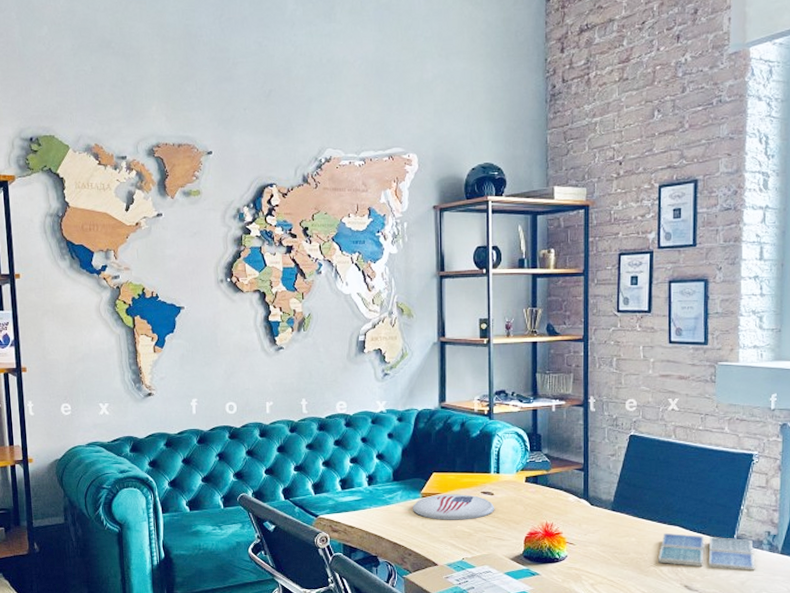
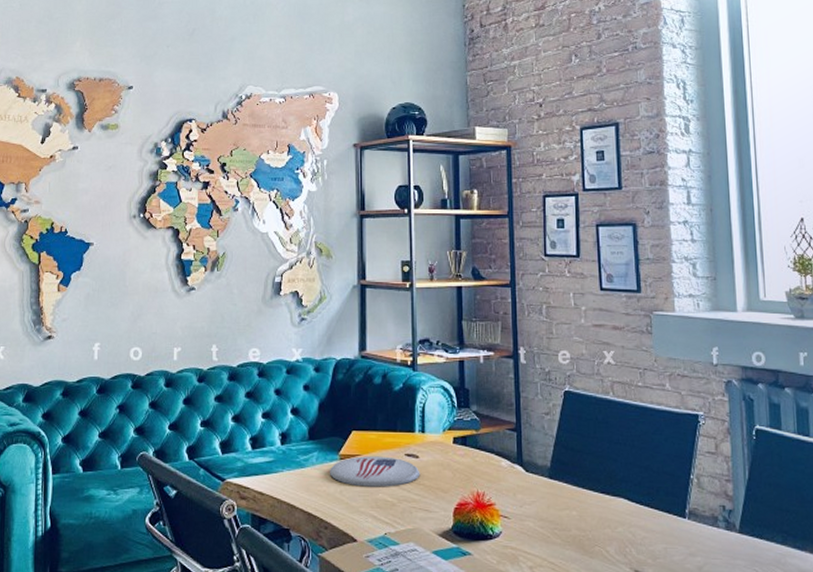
drink coaster: present [658,533,755,571] -> none [603,506,712,554]

